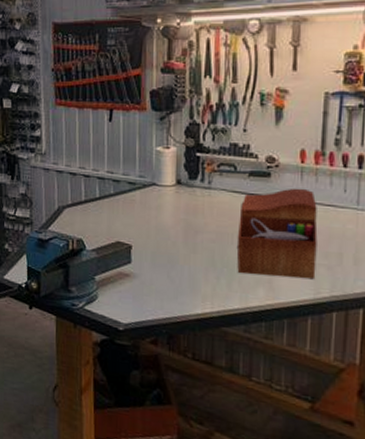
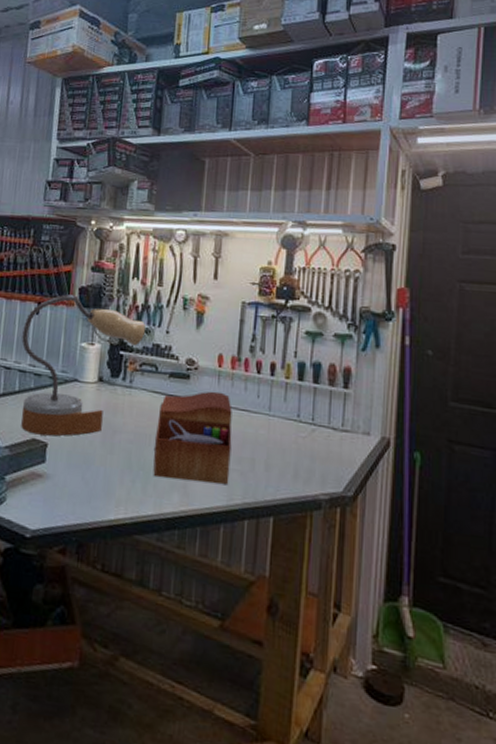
table lamp: none [97,99,221,239] -> present [21,294,145,437]

